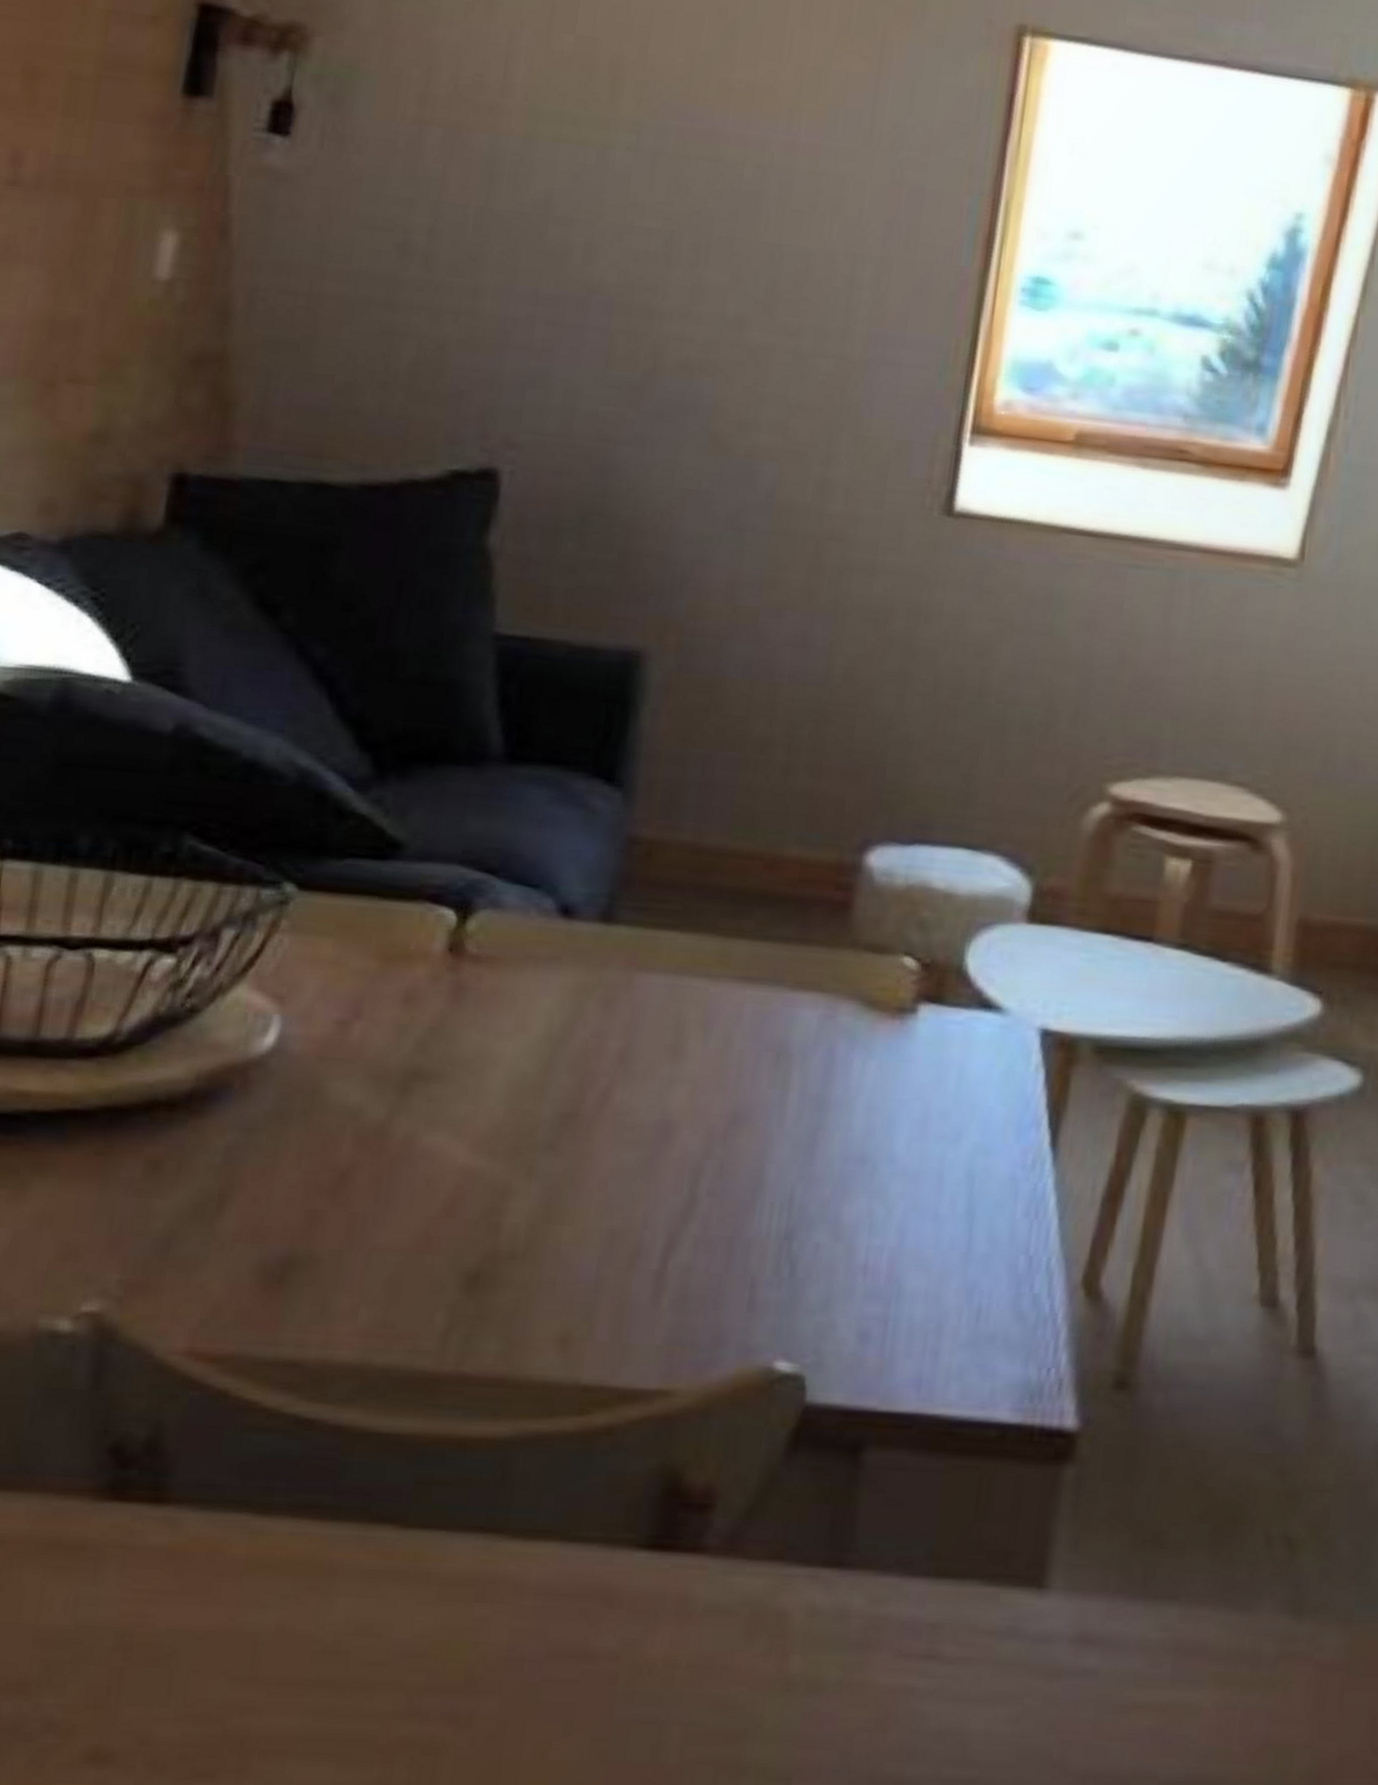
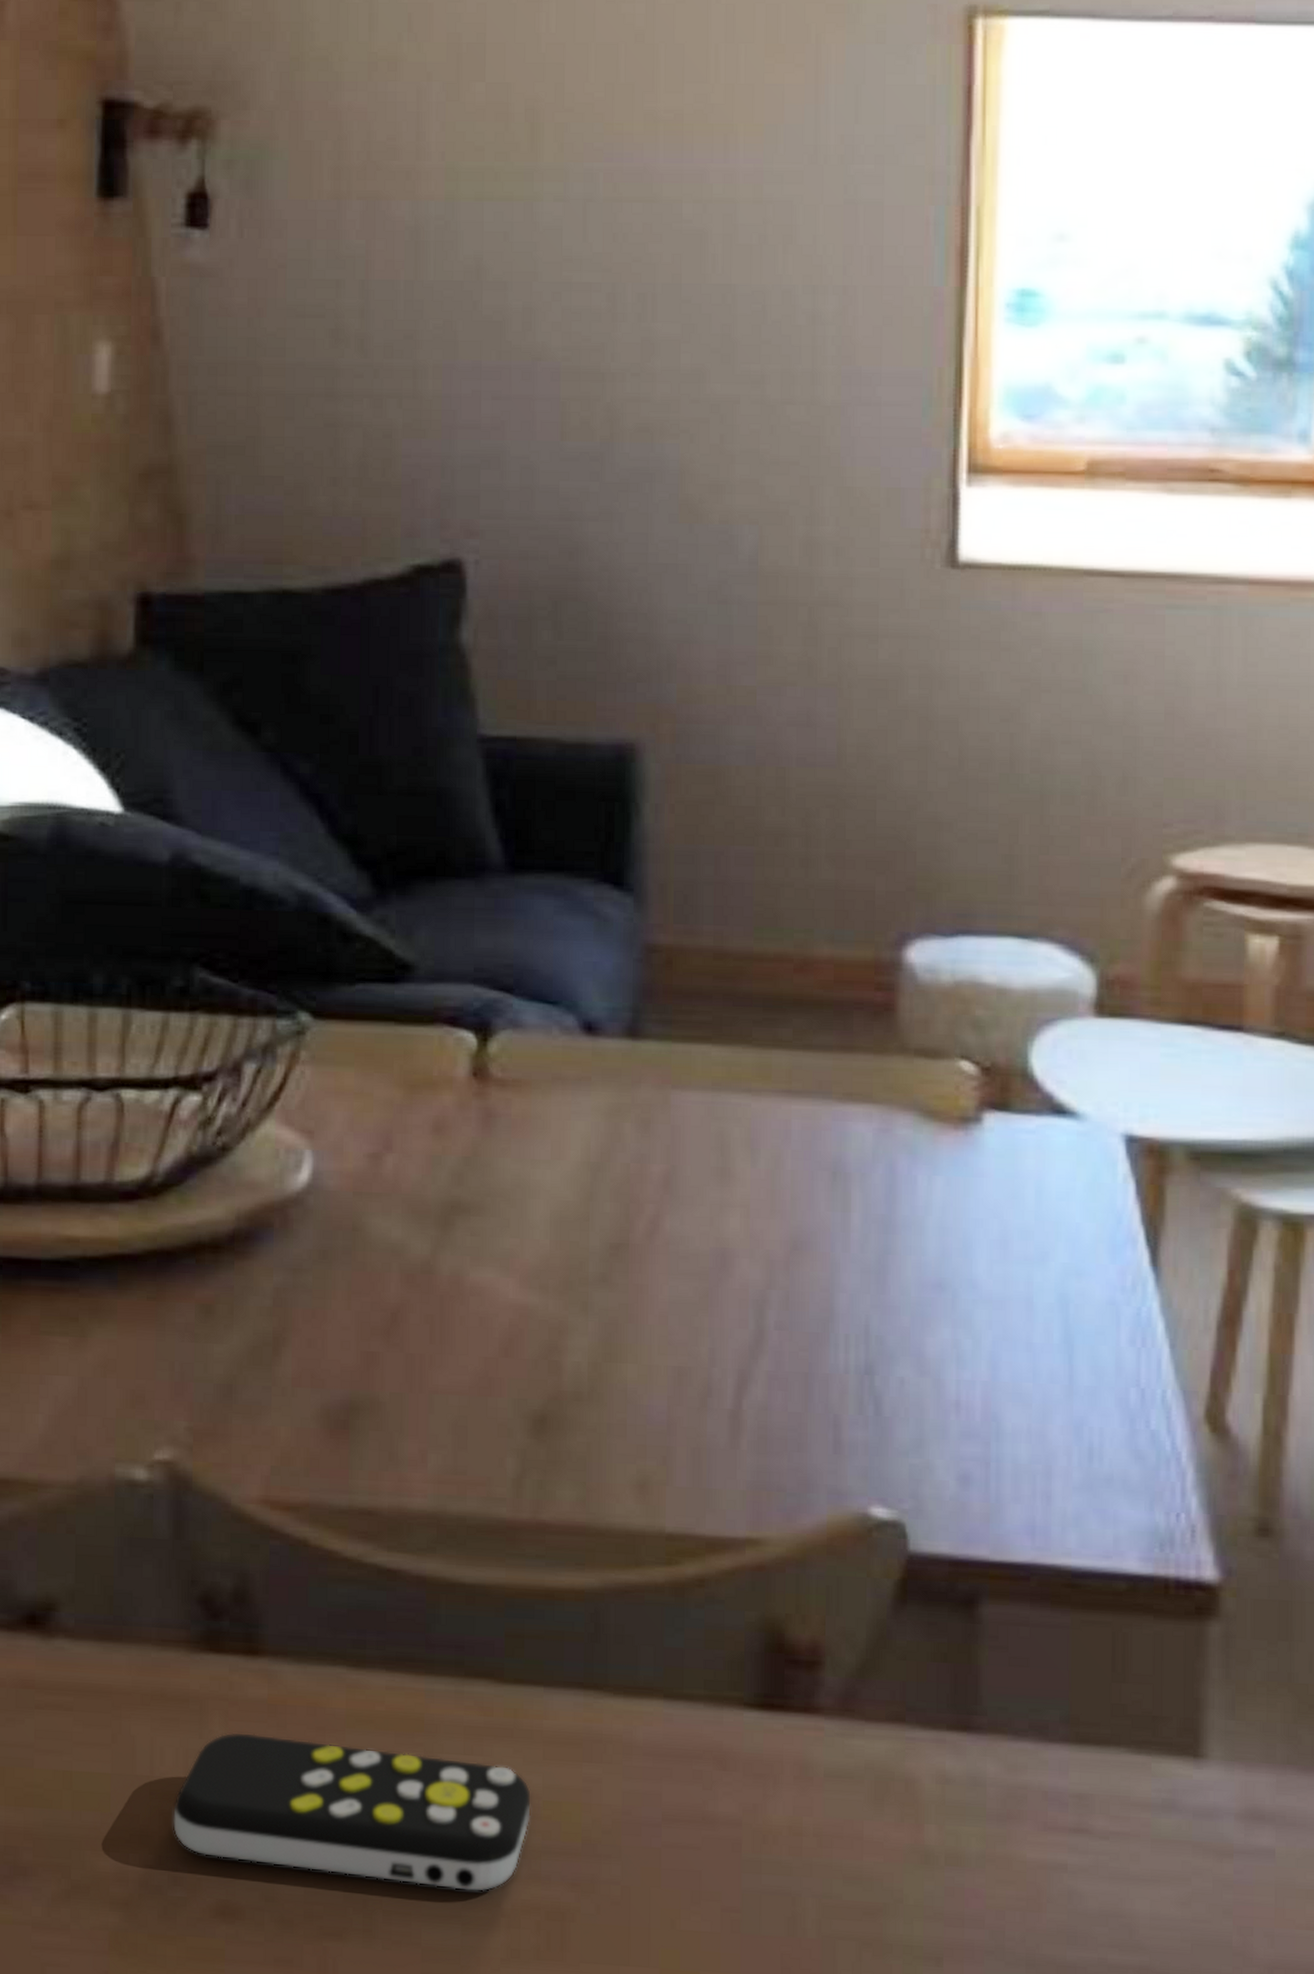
remote control: none [53,1579,421,1729] -> present [173,1732,531,1892]

